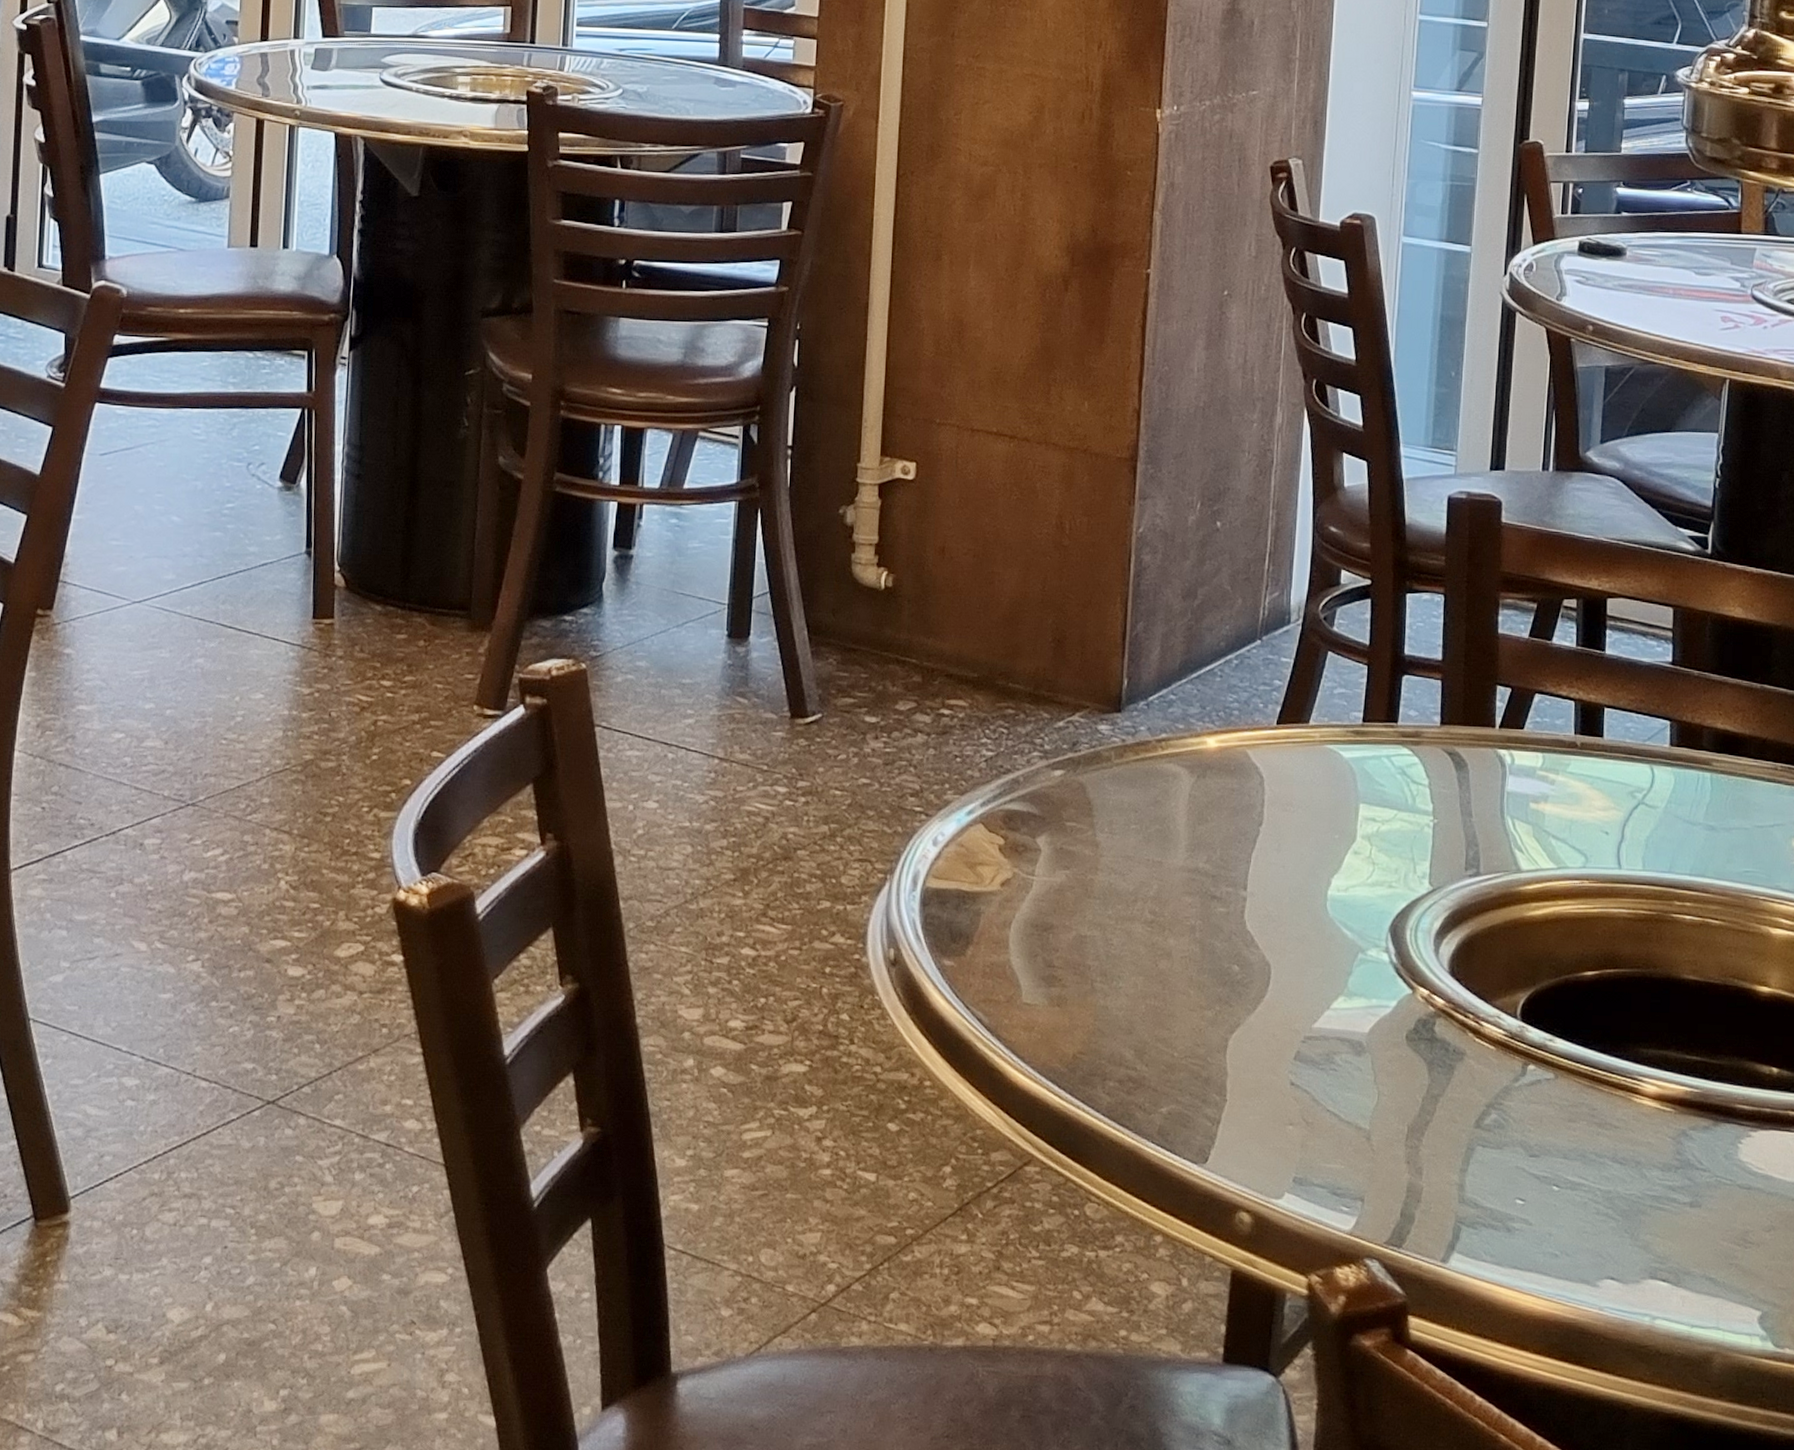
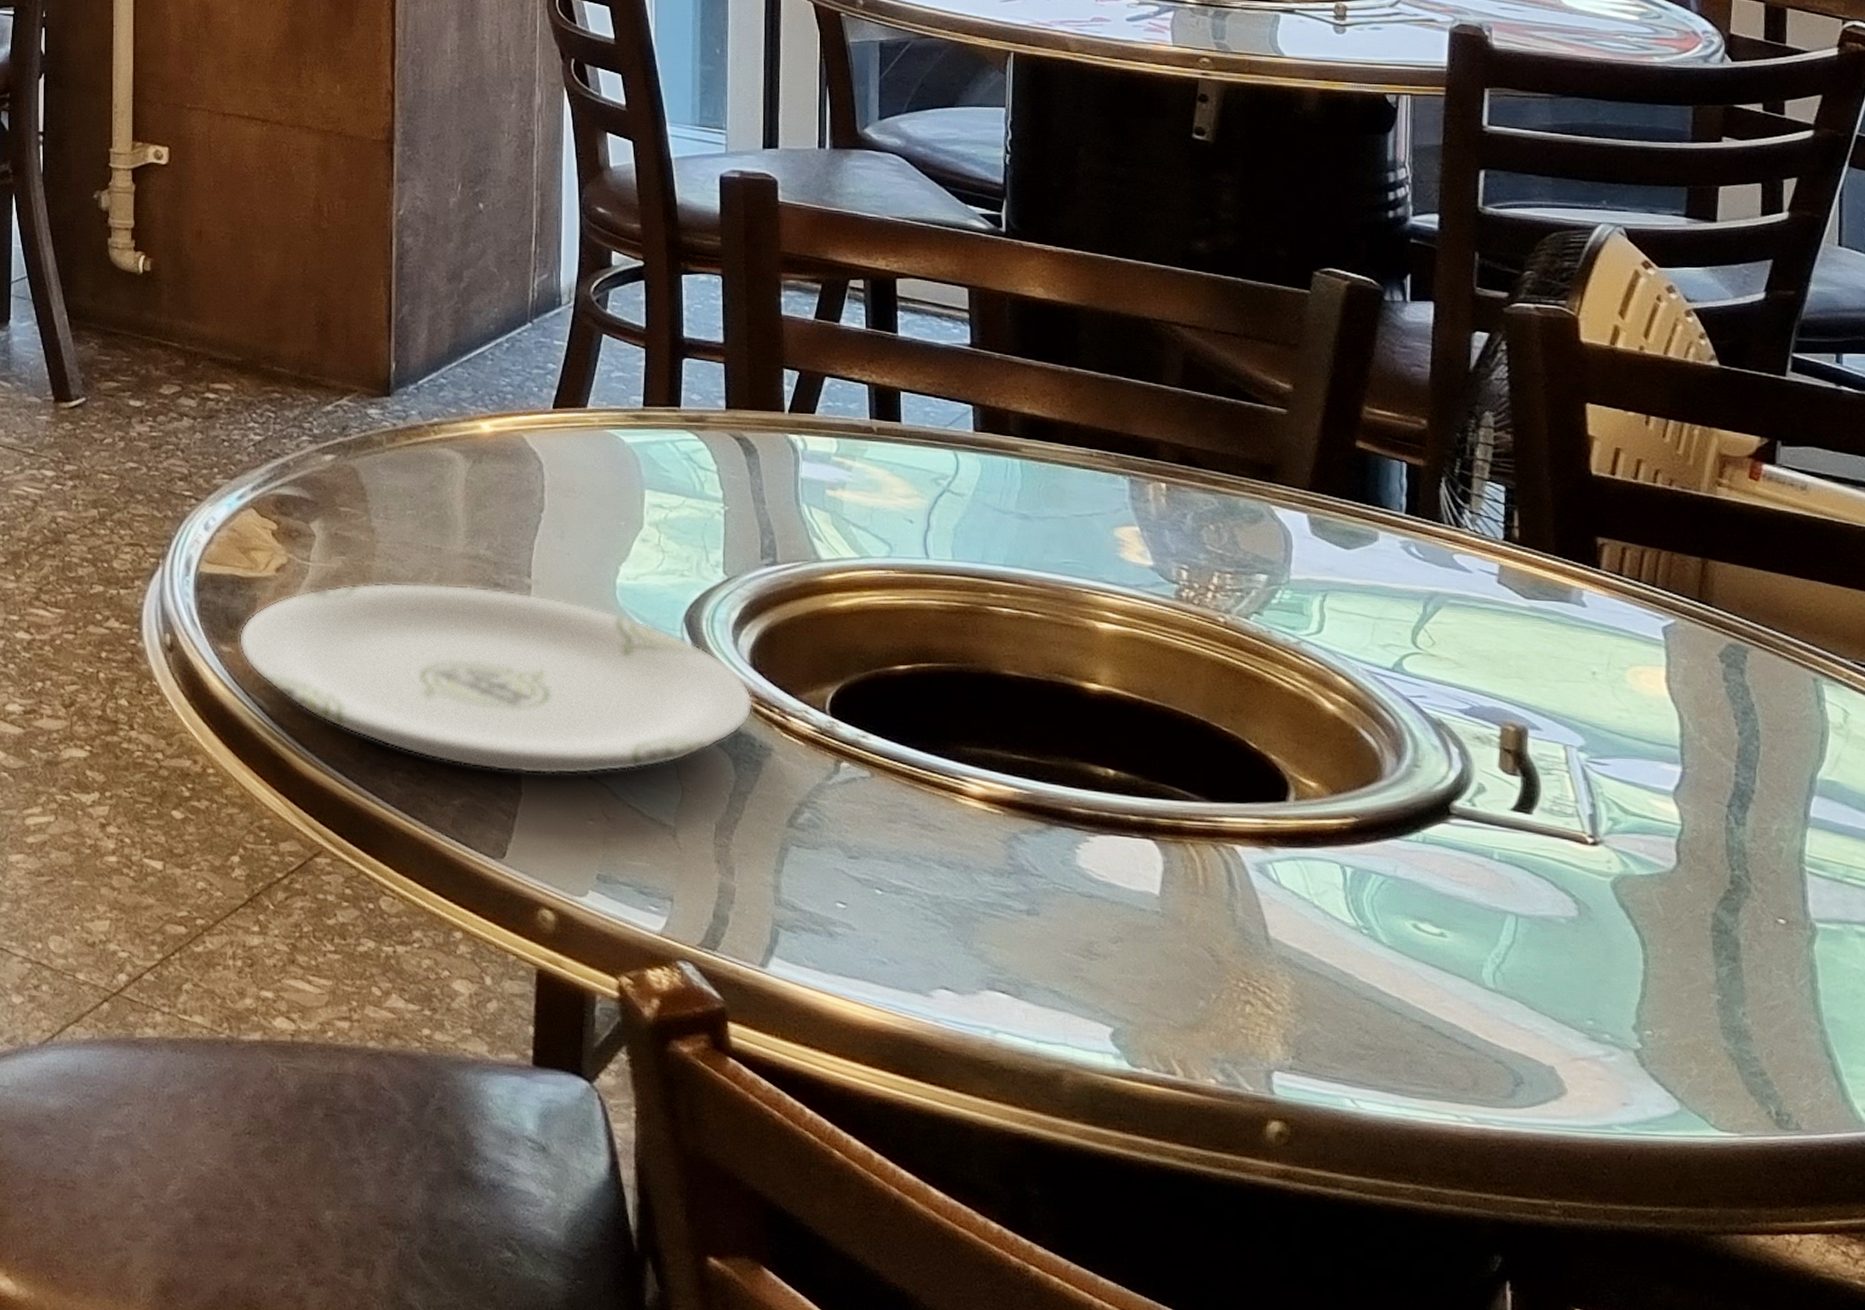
plate: none [961,895,1450,1082] -> present [238,582,754,775]

